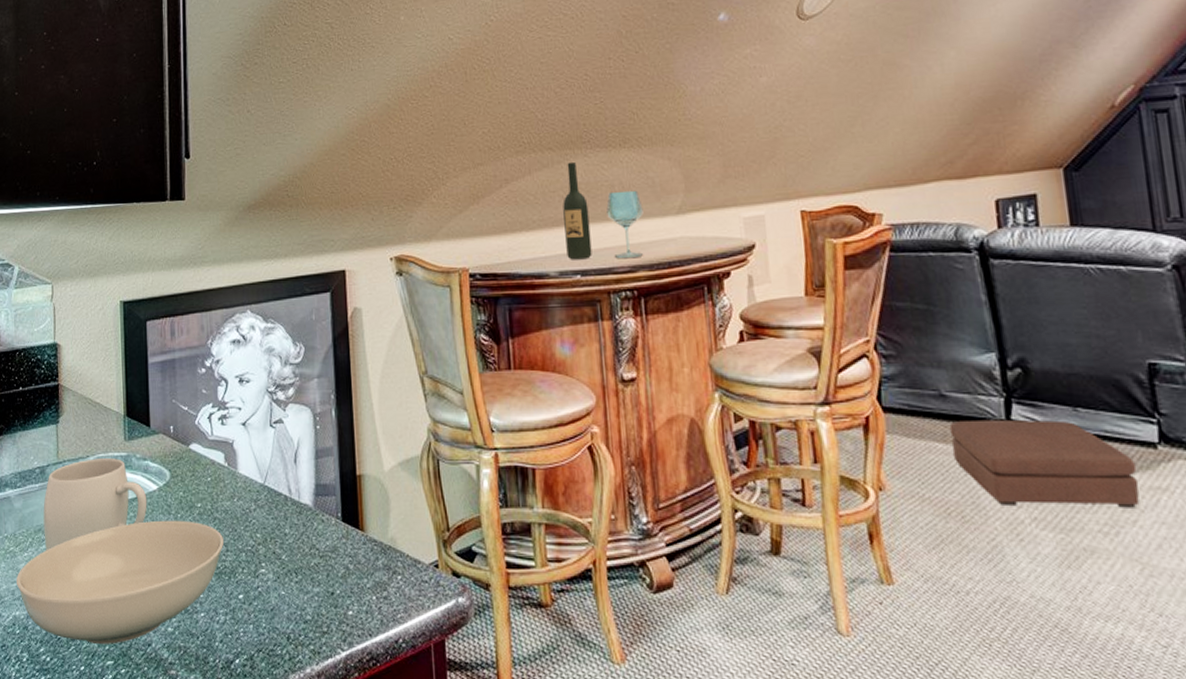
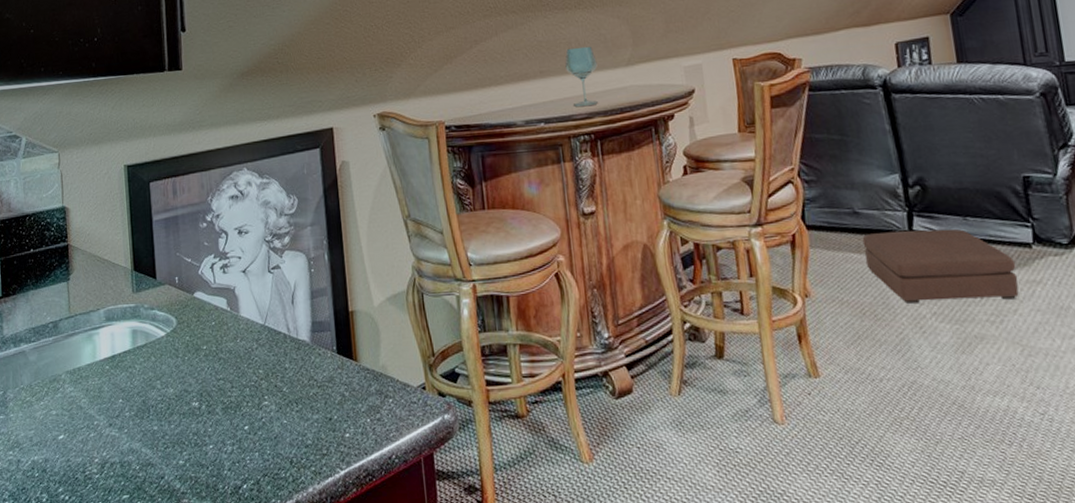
bowl: present [16,520,225,644] -> none [33,362,230,480]
mug: present [43,458,148,551] -> none [57,309,156,399]
wine bottle: present [563,161,592,260] -> none [526,23,554,110]

